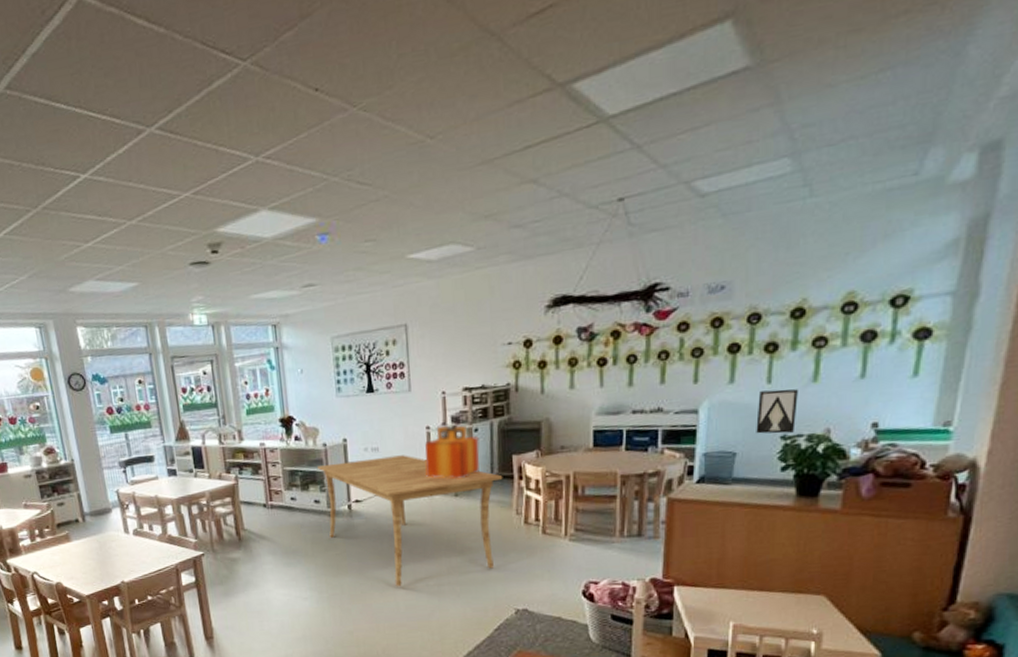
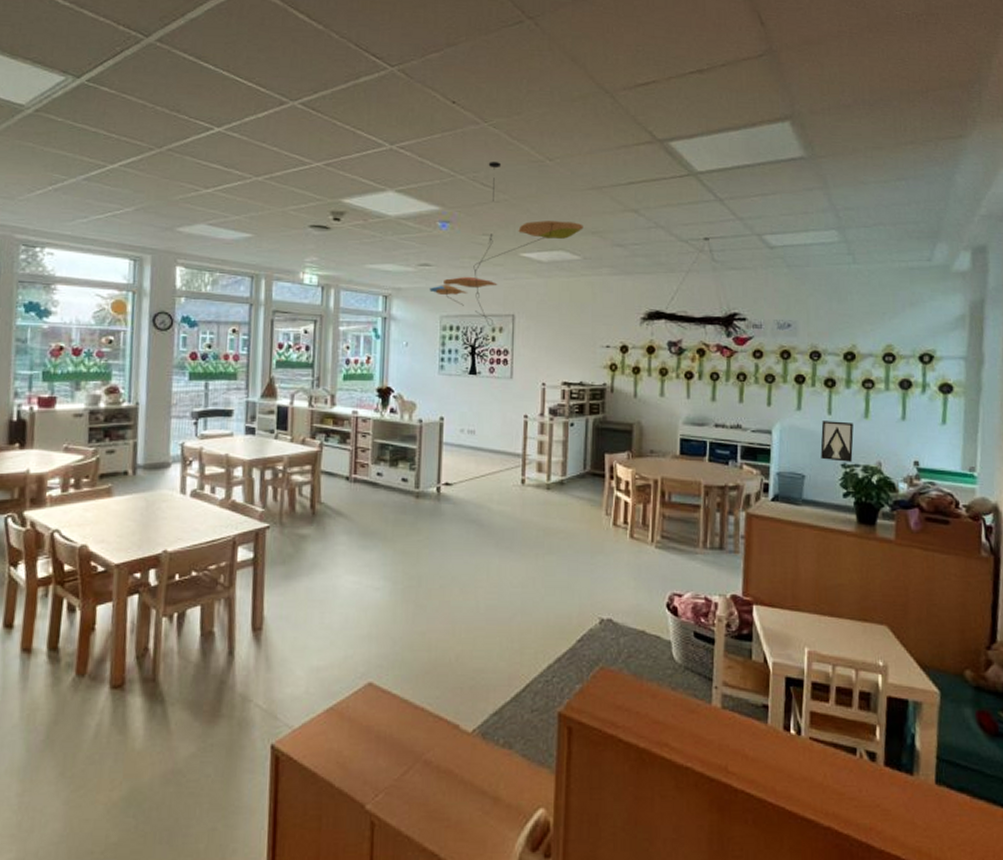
ceiling mobile: none [317,152,475,340] -> present [429,162,584,326]
dining table: present [317,455,503,587] -> none [410,440,595,584]
container: present [424,425,480,479] -> none [520,416,574,472]

